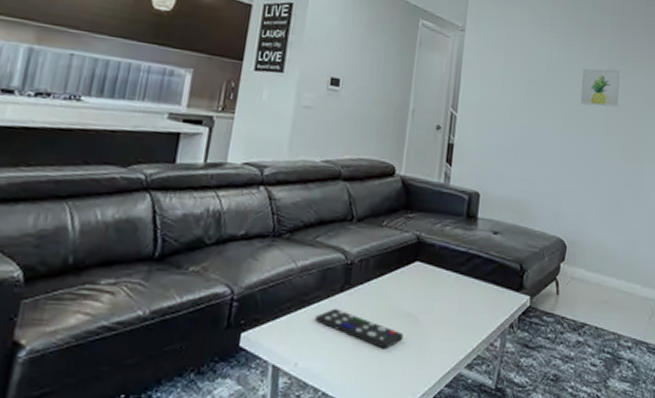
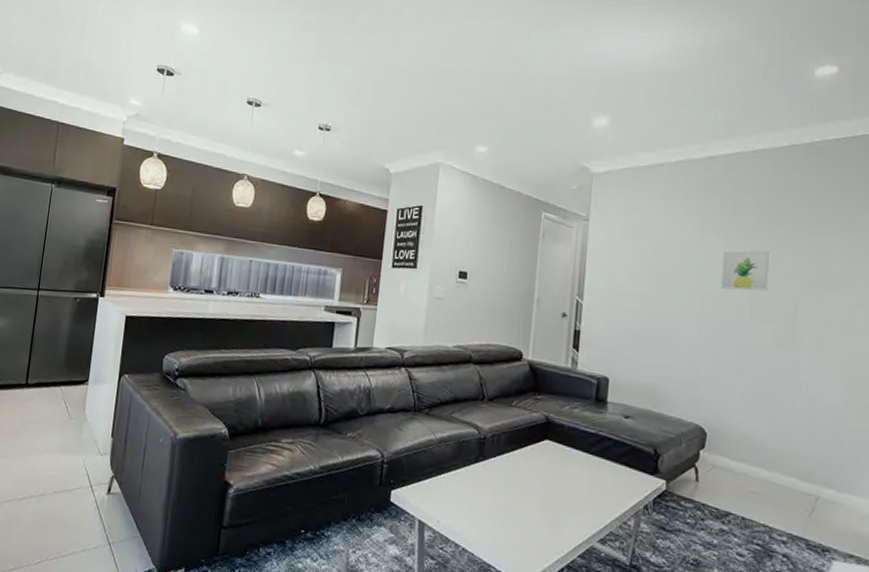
remote control: present [315,308,404,349] -> none [454,476,536,517]

